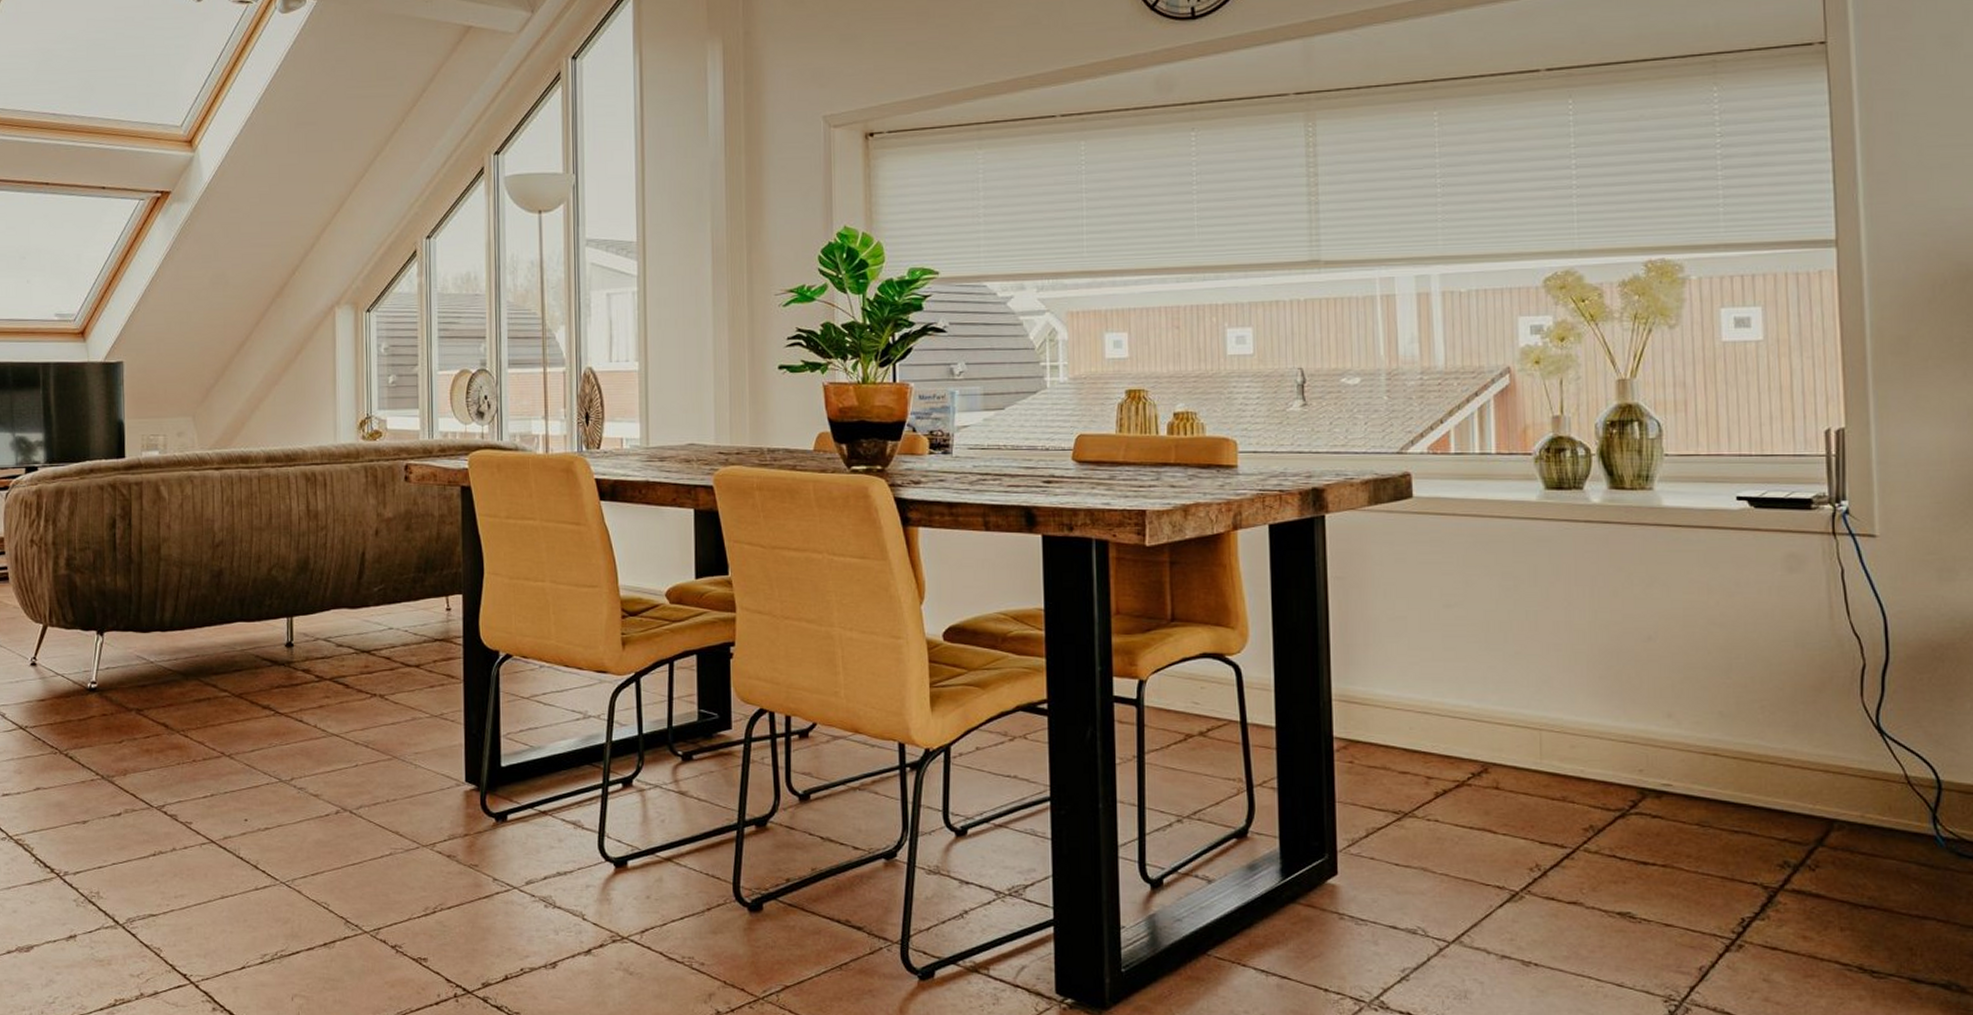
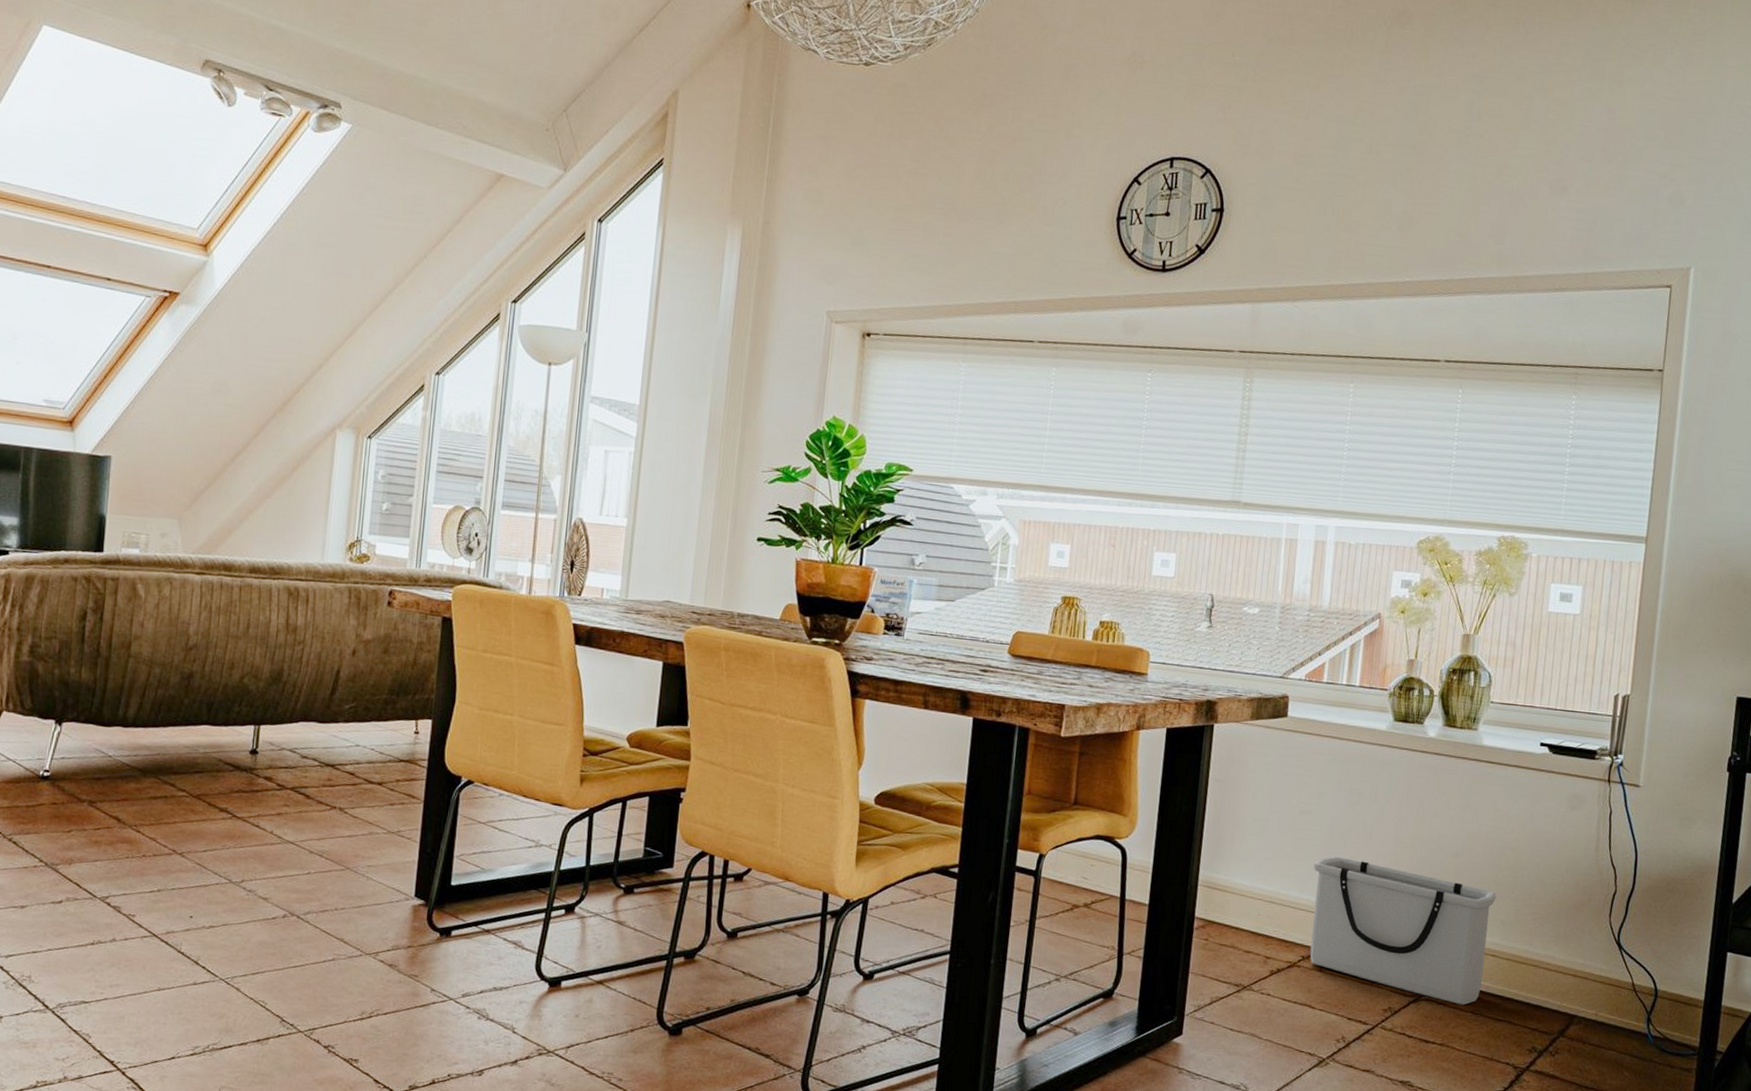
storage bin: none [1470,653,1708,817] -> present [1310,856,1497,1006]

